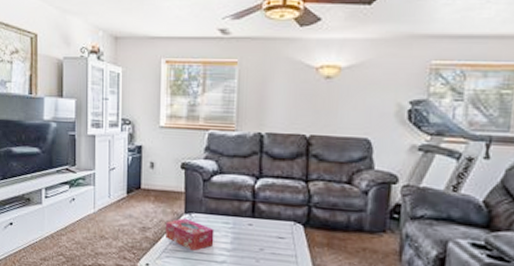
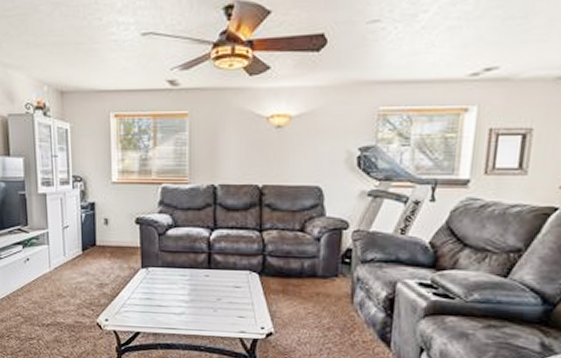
tissue box: present [166,218,214,252] -> none [123,272,172,305]

